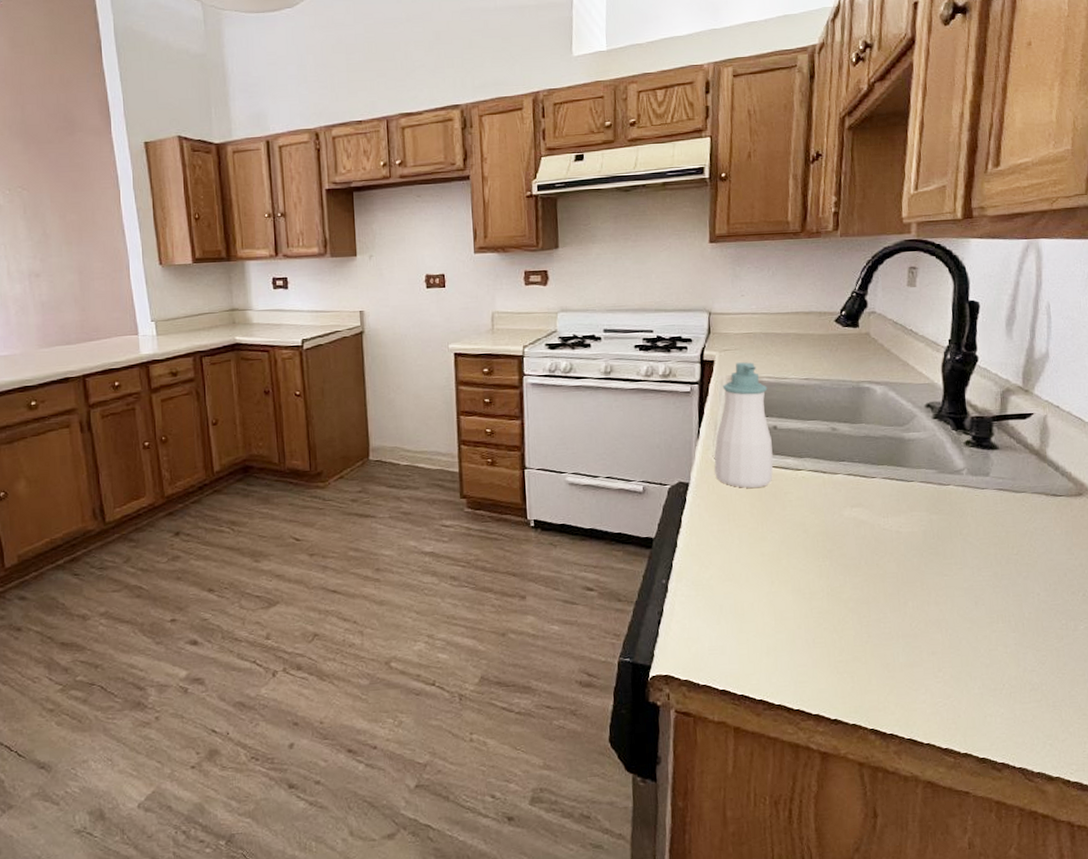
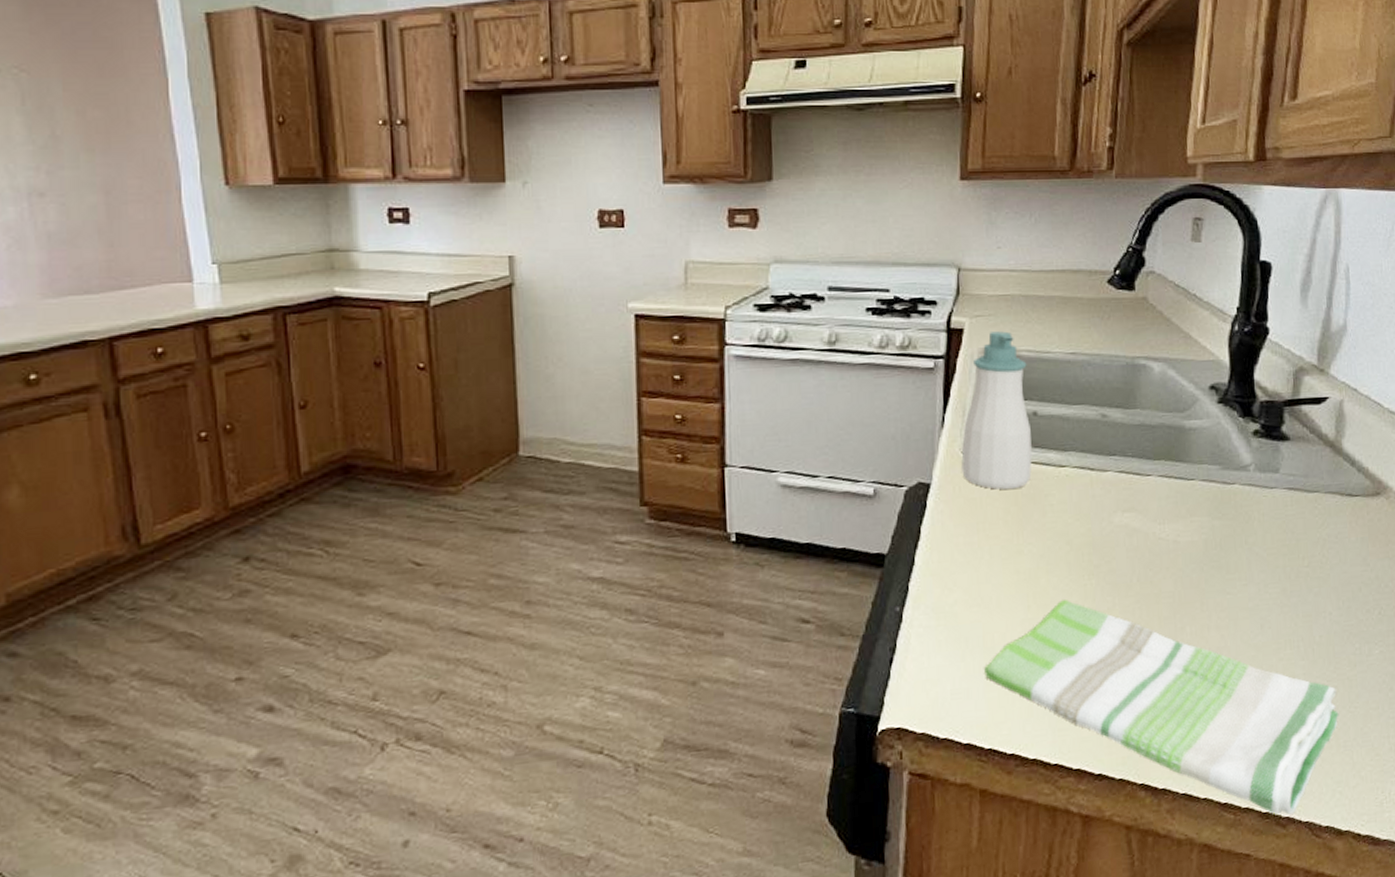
dish towel: none [736,577,1048,761] -> present [984,600,1339,815]

